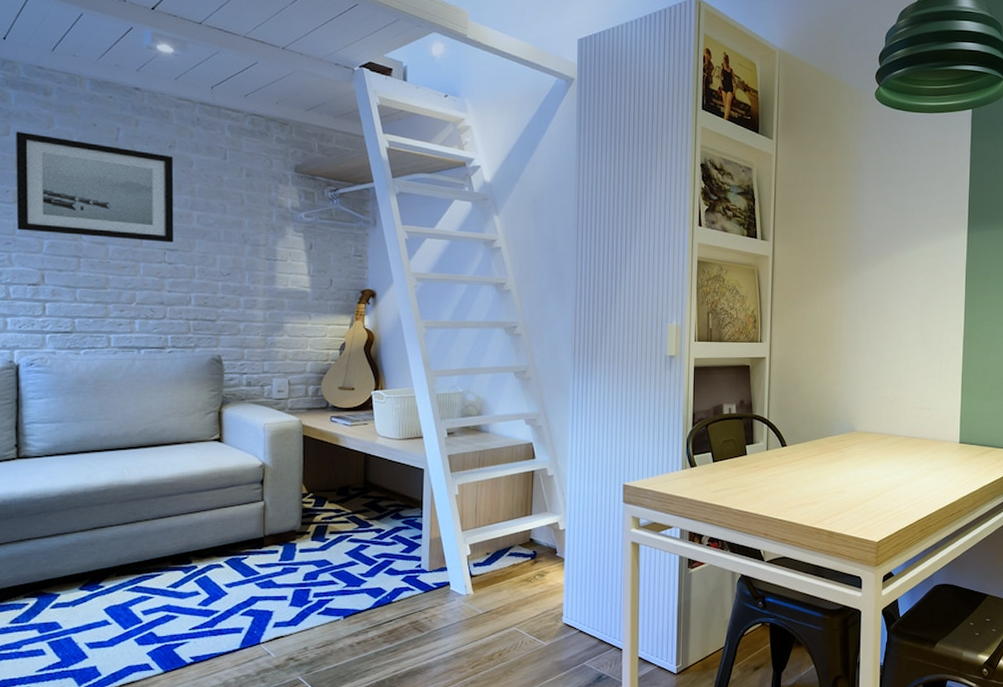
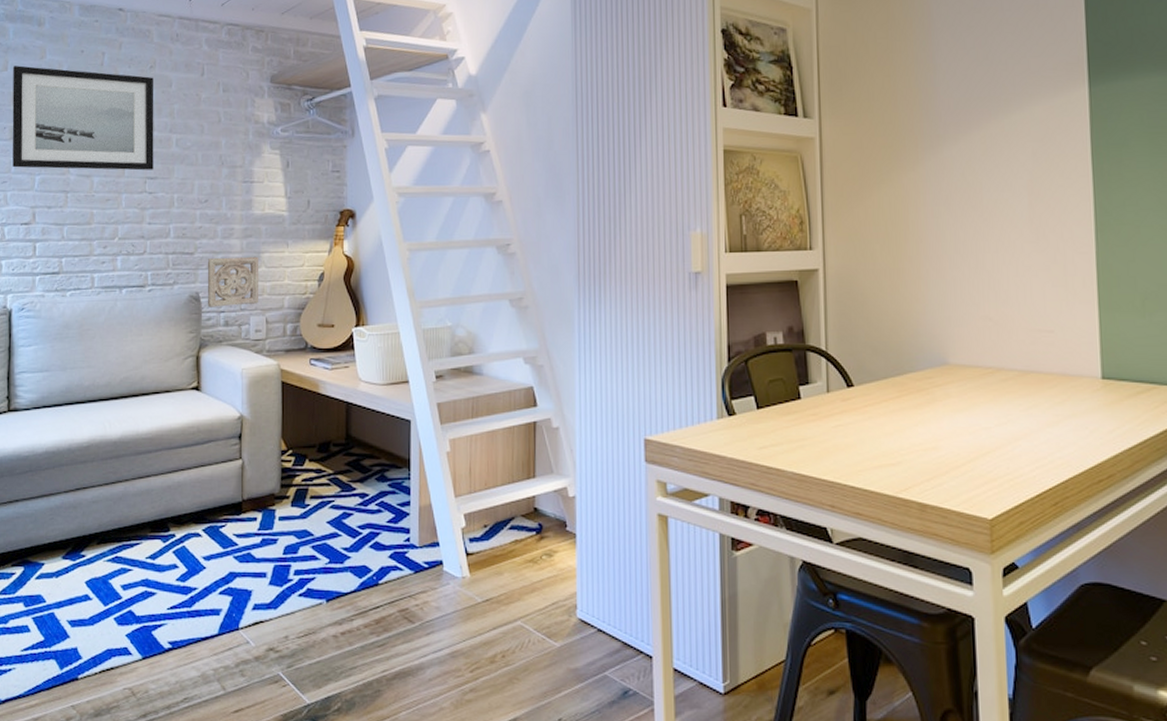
wall ornament: none [229,325,282,369] -> present [207,256,259,307]

